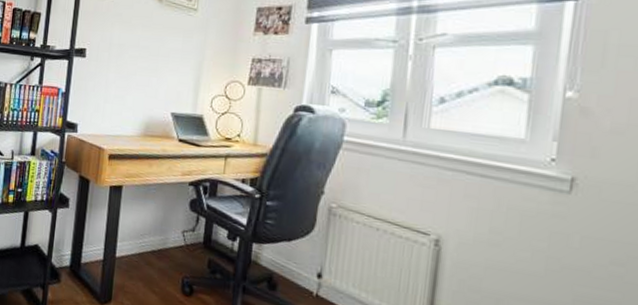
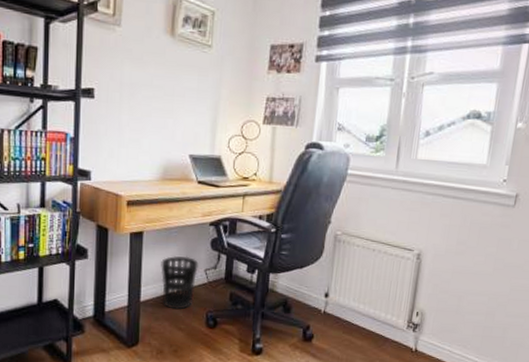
wastebasket: none [137,213,176,271] -> present [161,256,199,310]

